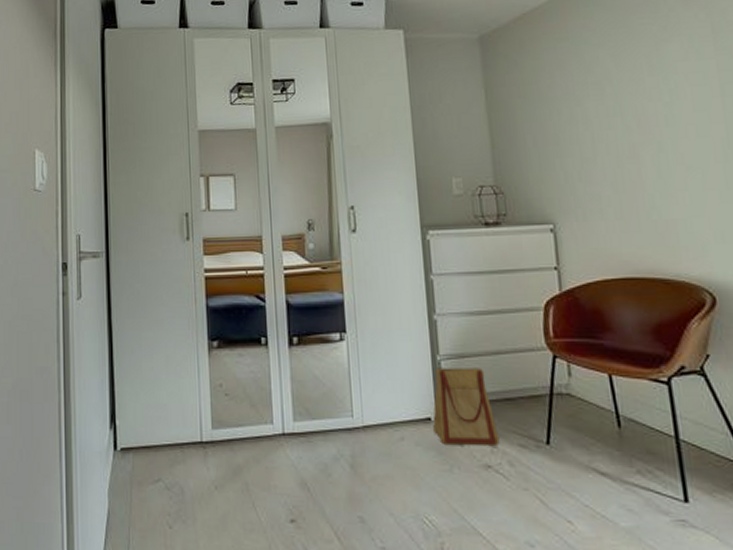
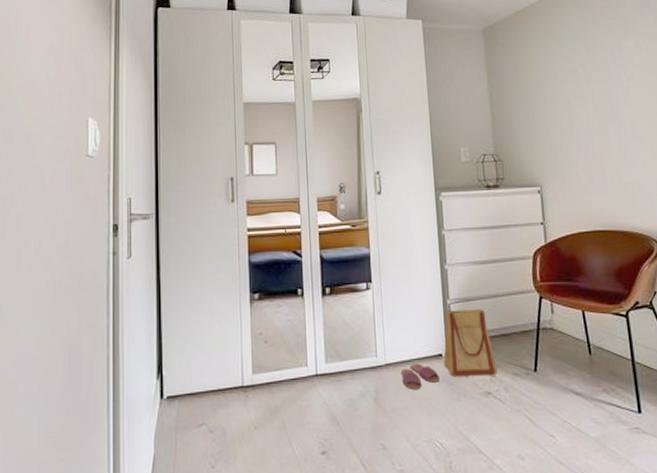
slippers: none [382,426,428,458] -> present [402,363,440,390]

